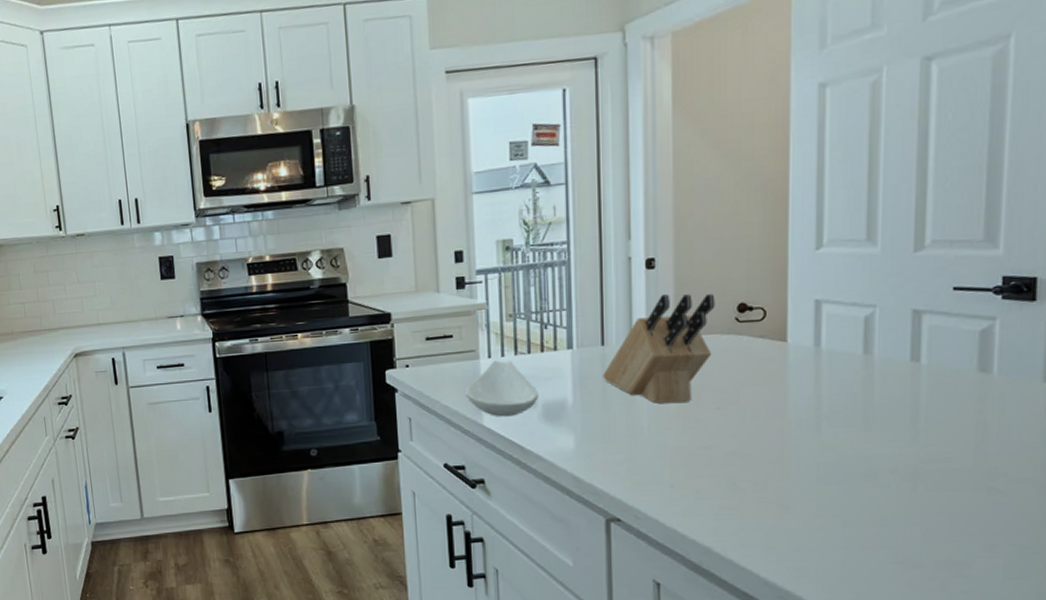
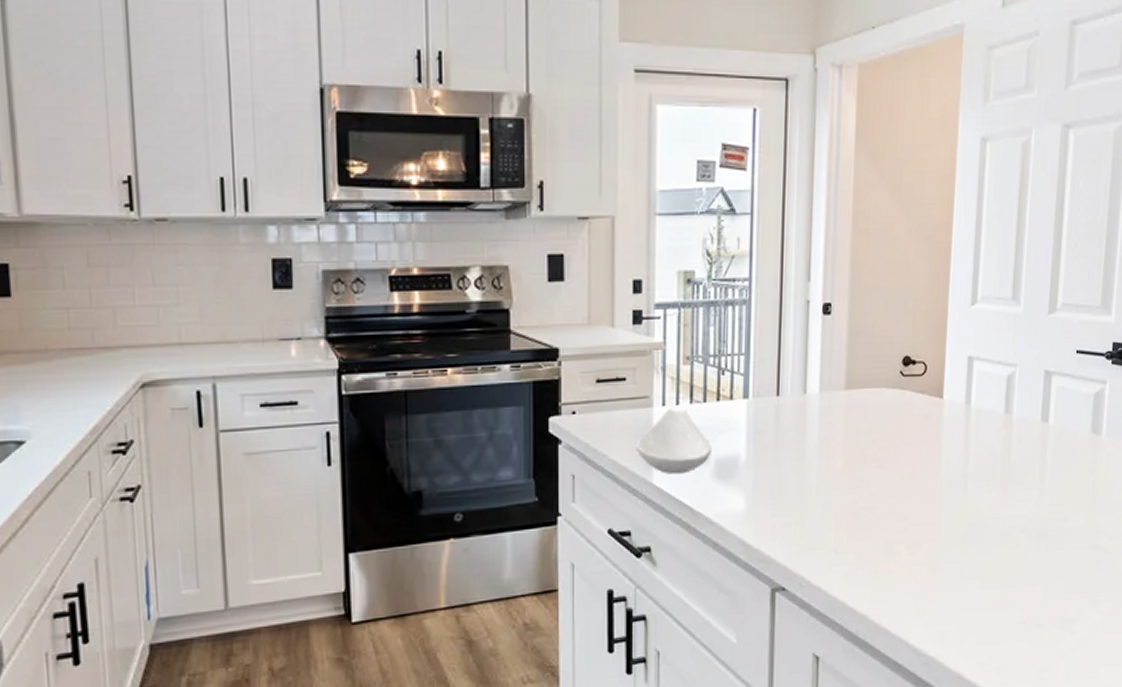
knife block: present [603,294,715,403] -> none [776,343,884,461]

